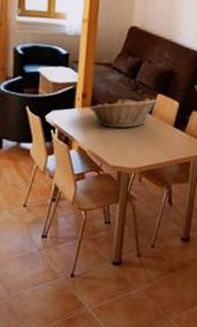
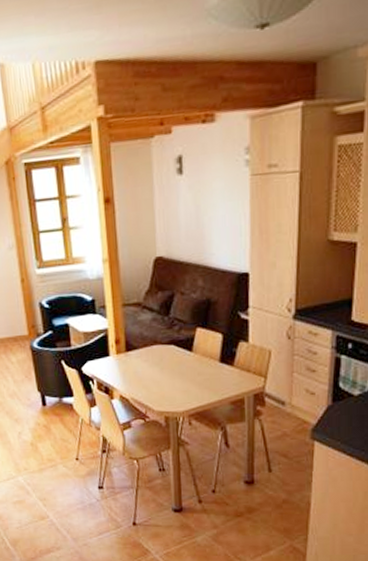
fruit basket: present [89,98,157,129] -> none [125,334,197,372]

